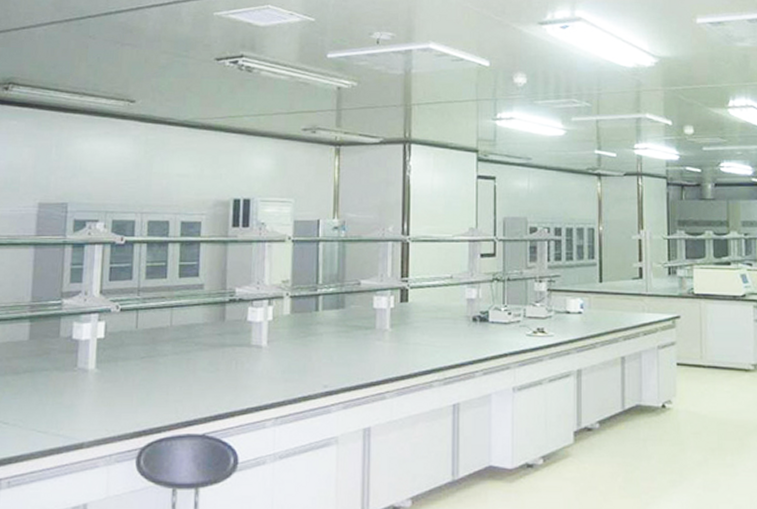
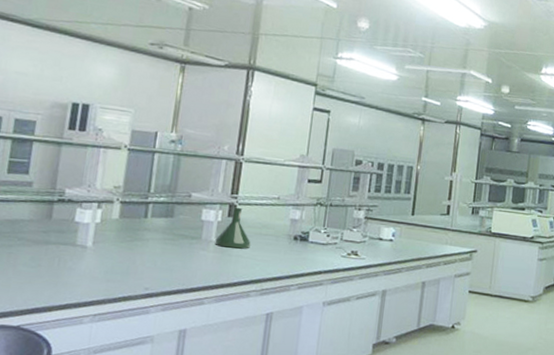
flask: none [390,291,427,336] -> present [215,207,251,249]

